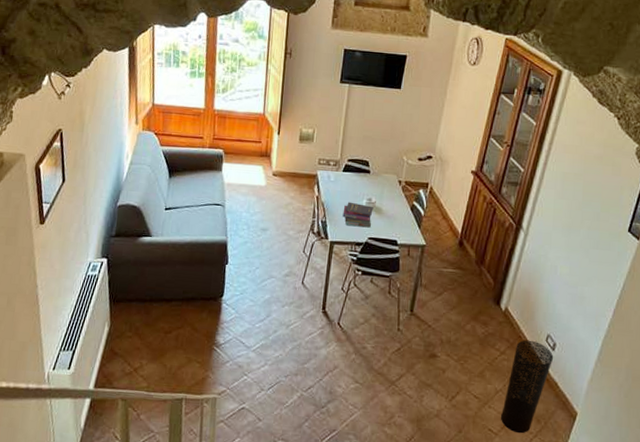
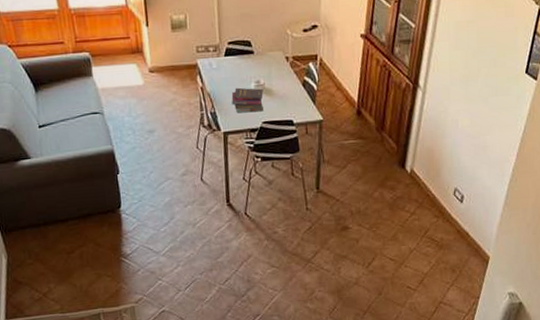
umbrella stand: present [501,340,554,433] -> none [418,196,463,285]

